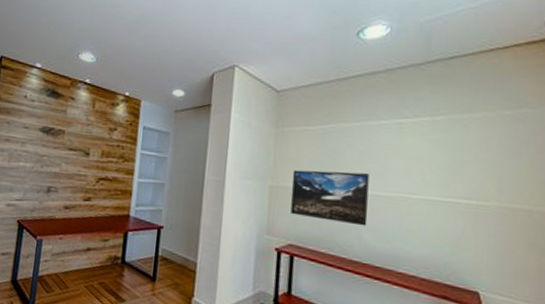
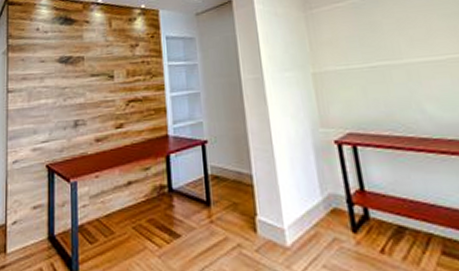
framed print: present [290,169,370,226] -> none [332,40,426,100]

